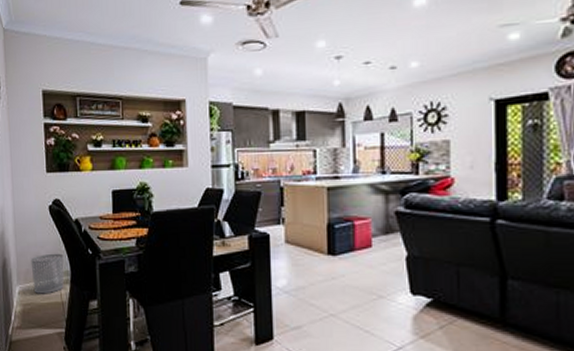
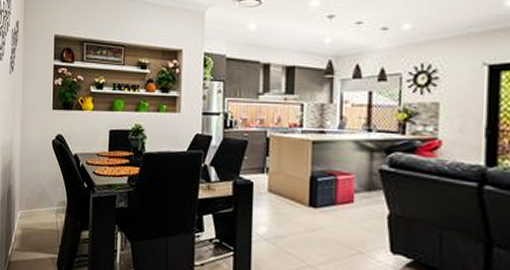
waste bin: present [30,253,64,294] -> none [32,184,62,221]

